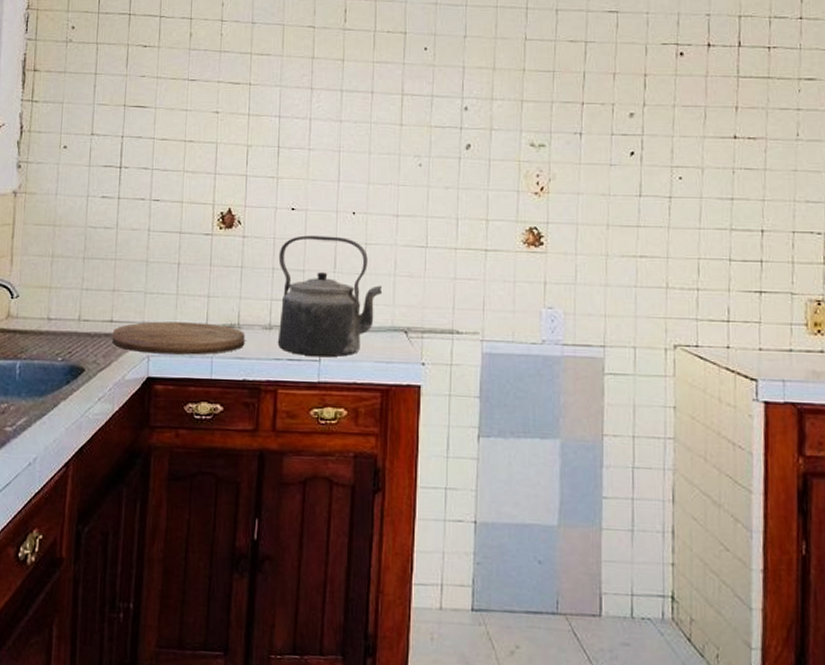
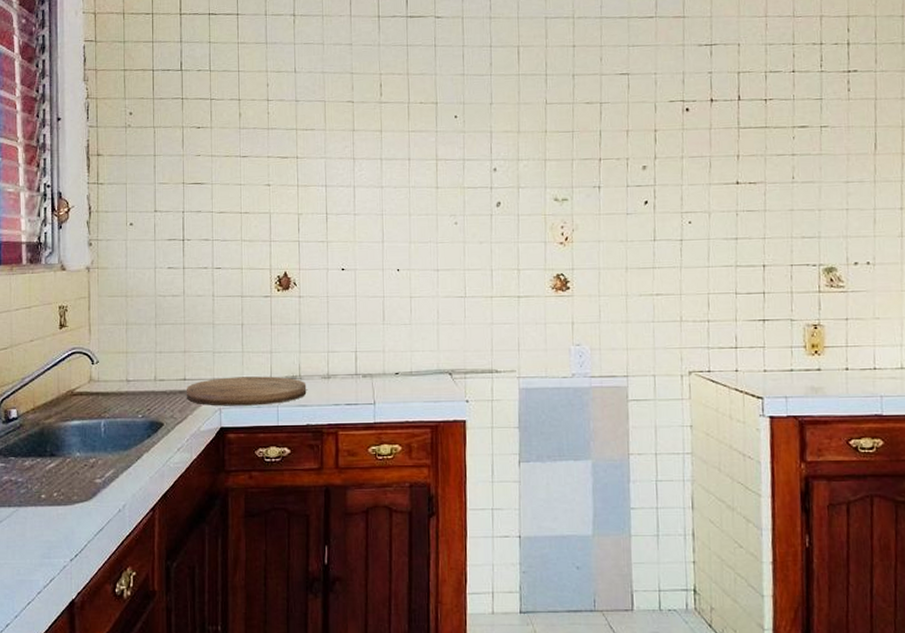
kettle: present [277,235,383,357] -> none [332,291,428,400]

